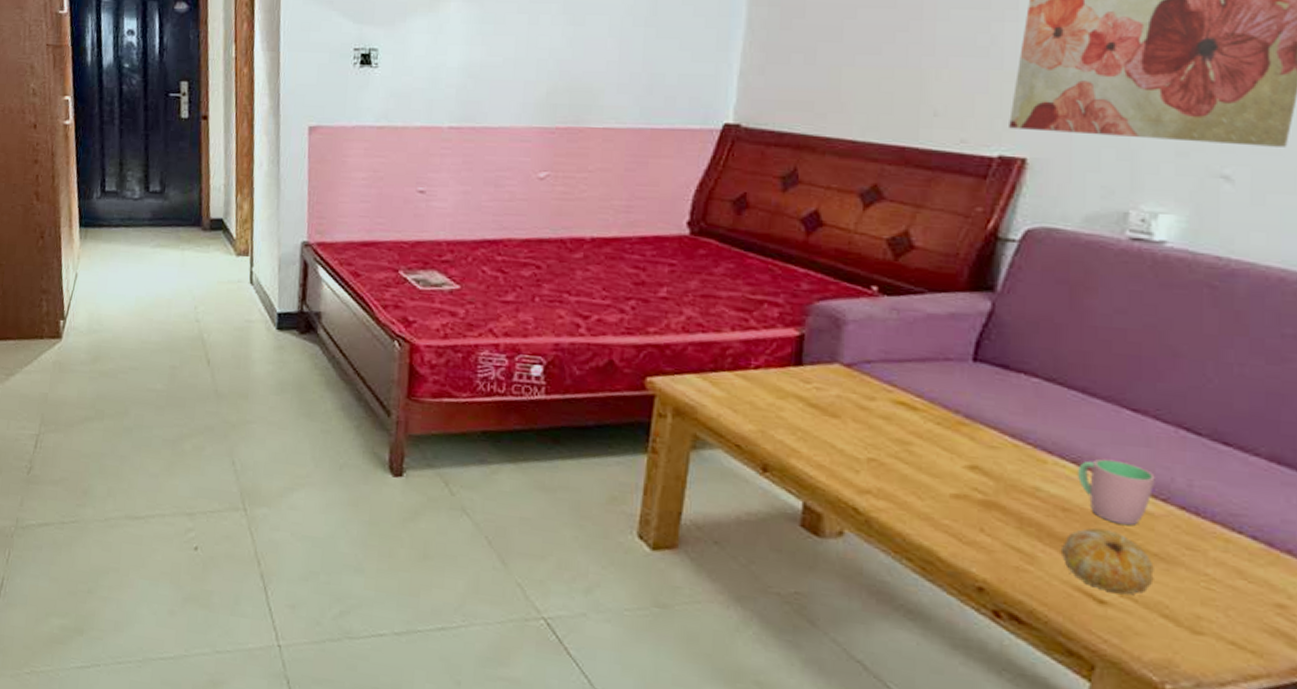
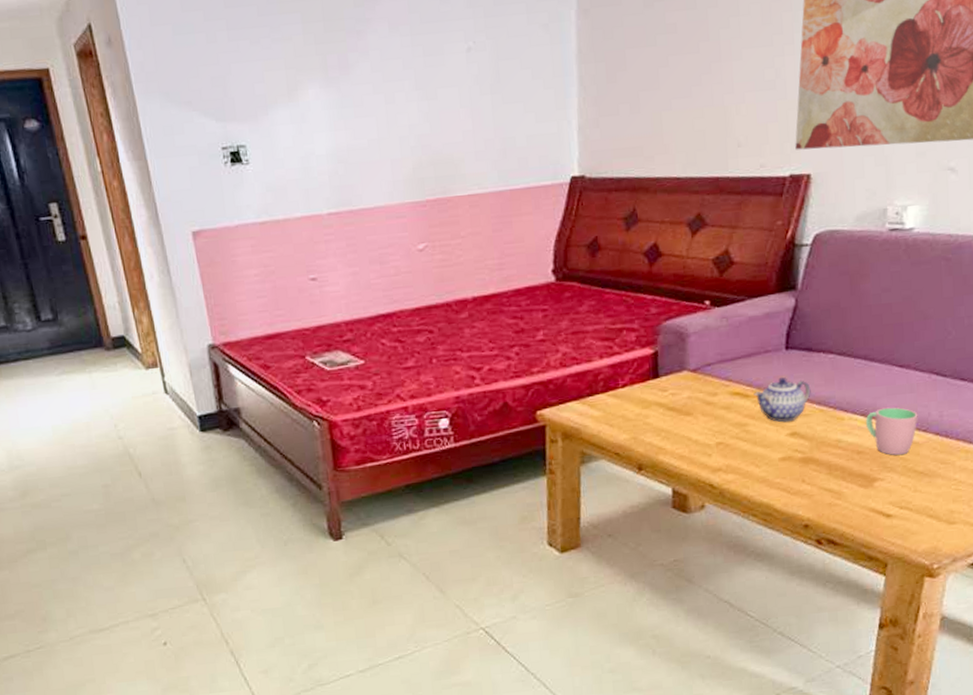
teapot: none [924,394,1003,452] -> present [754,377,811,423]
fruit: present [1062,527,1154,595] -> none [859,461,922,507]

